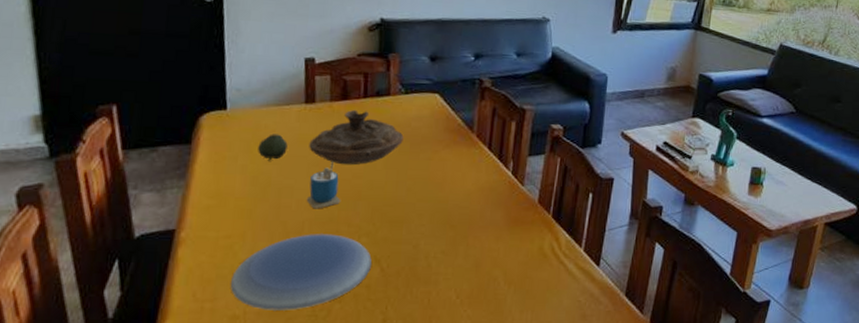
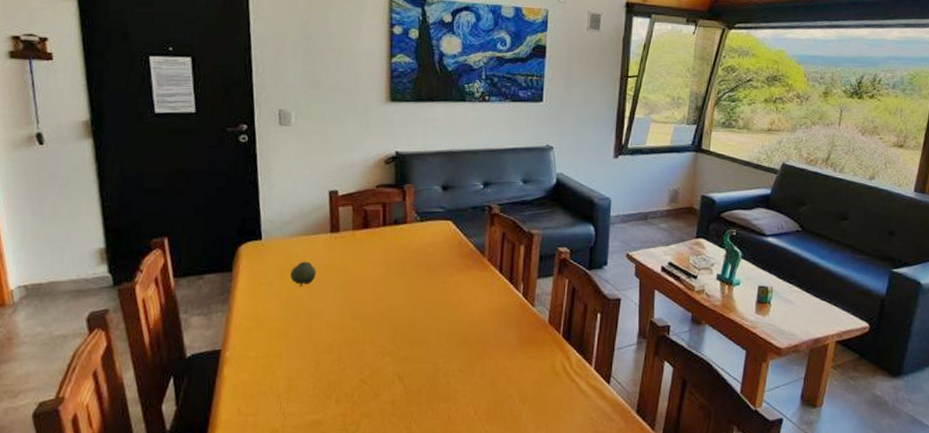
plate: present [231,234,372,310] -> none [271,353,395,425]
cup: present [306,161,341,209] -> none [334,285,366,331]
decorative bowl: present [309,109,404,166] -> none [335,237,420,290]

